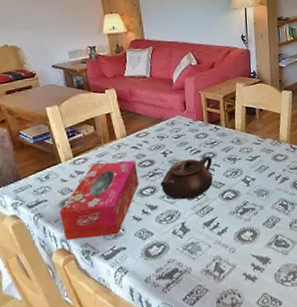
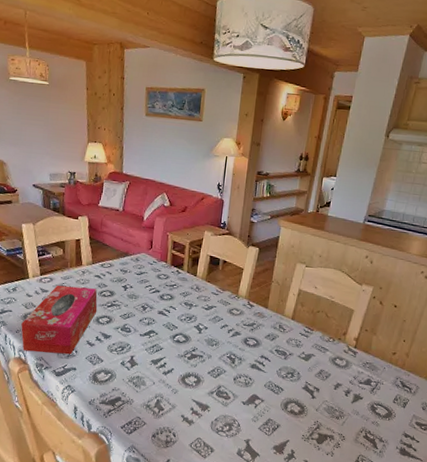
teapot: present [160,155,213,200] -> none [116,296,170,336]

